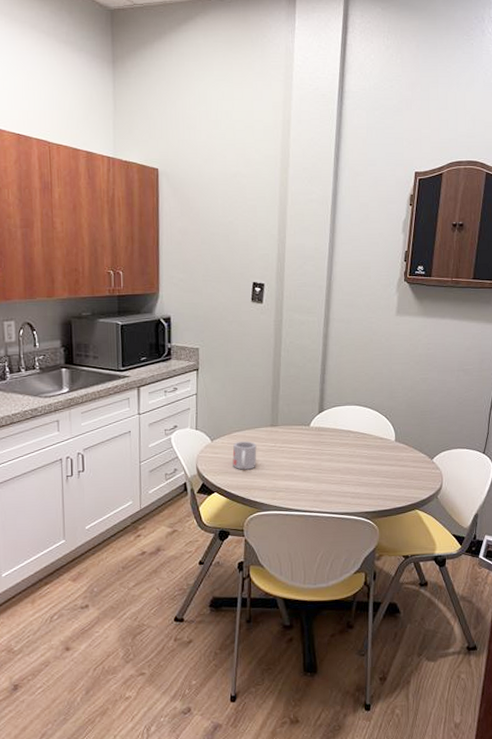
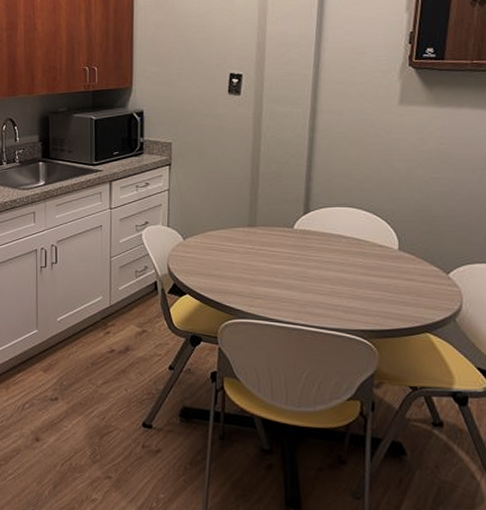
mug: present [232,440,257,470] -> none [206,241,233,272]

